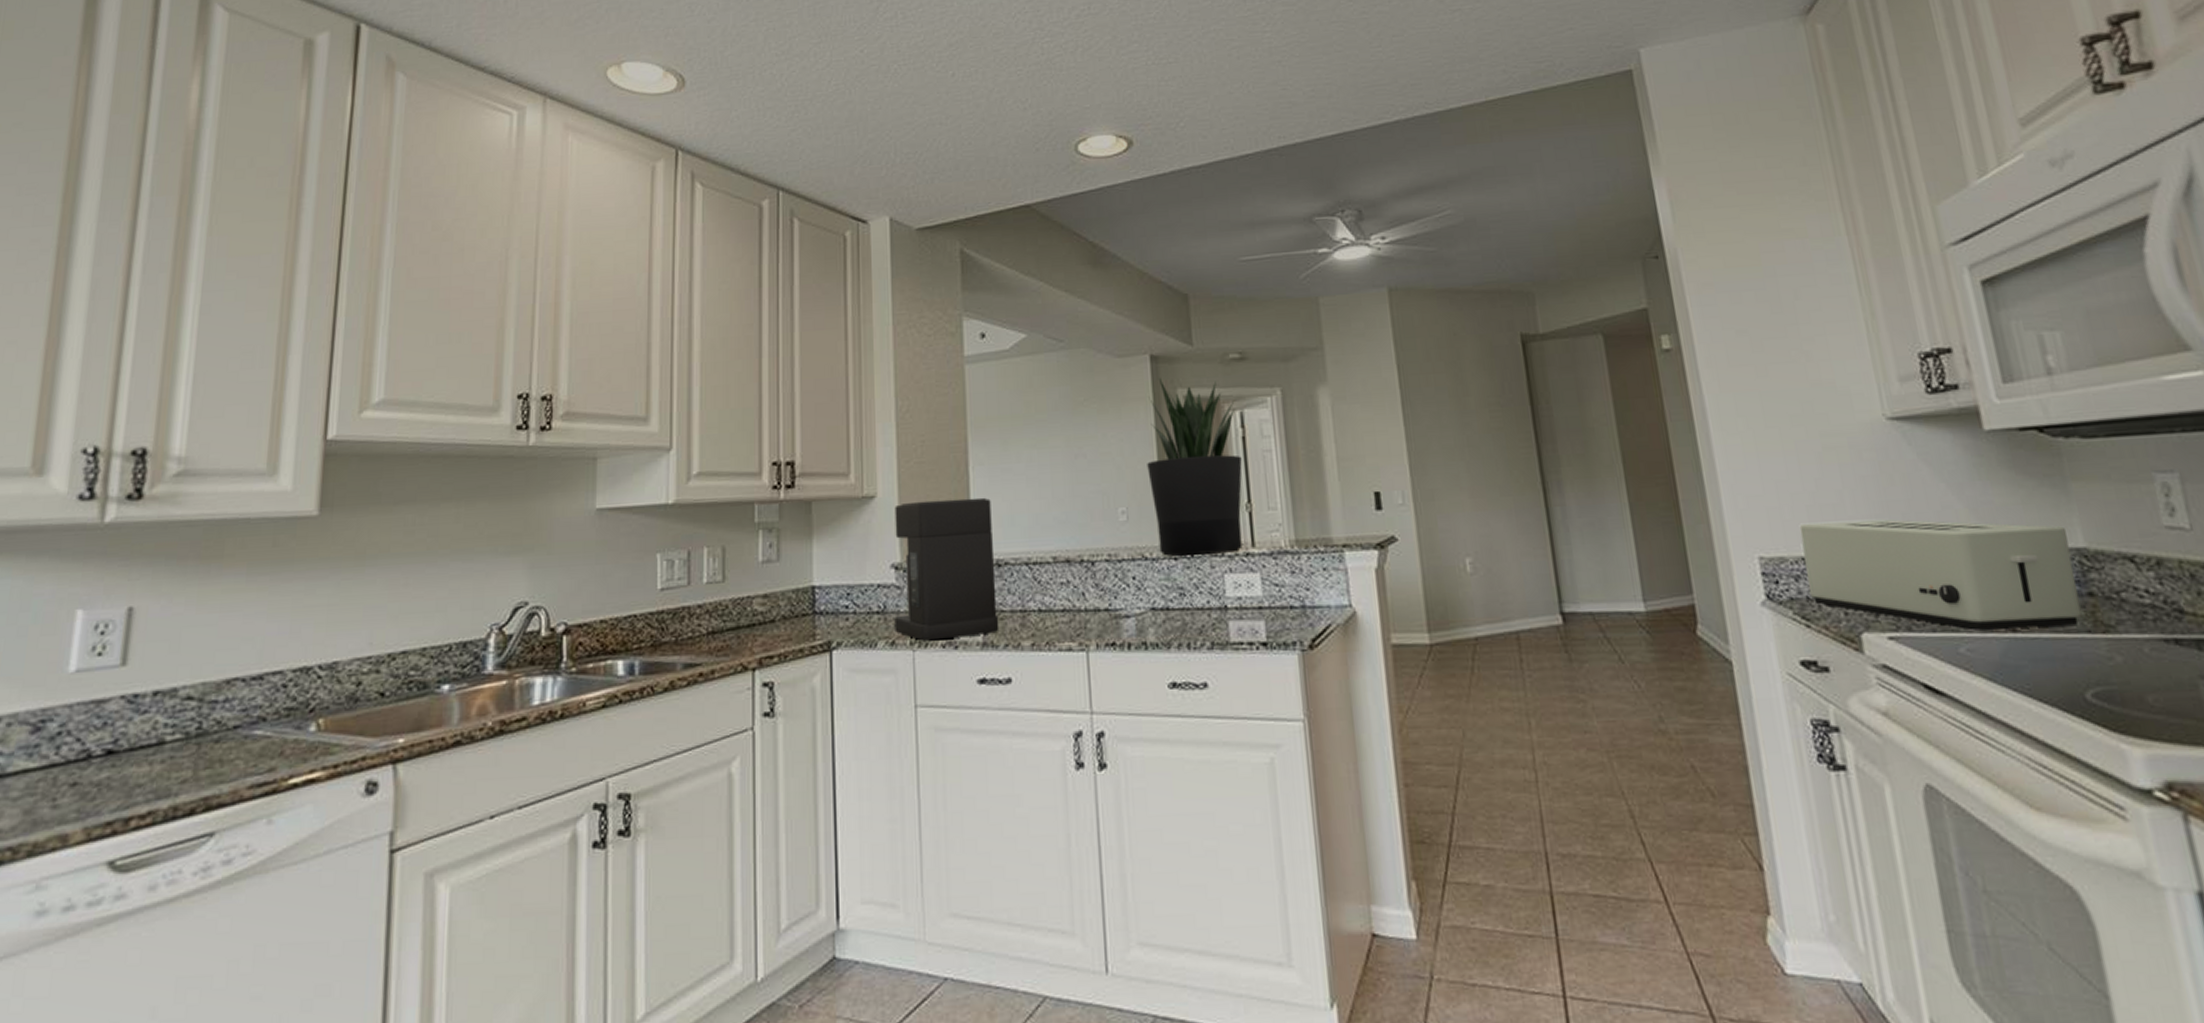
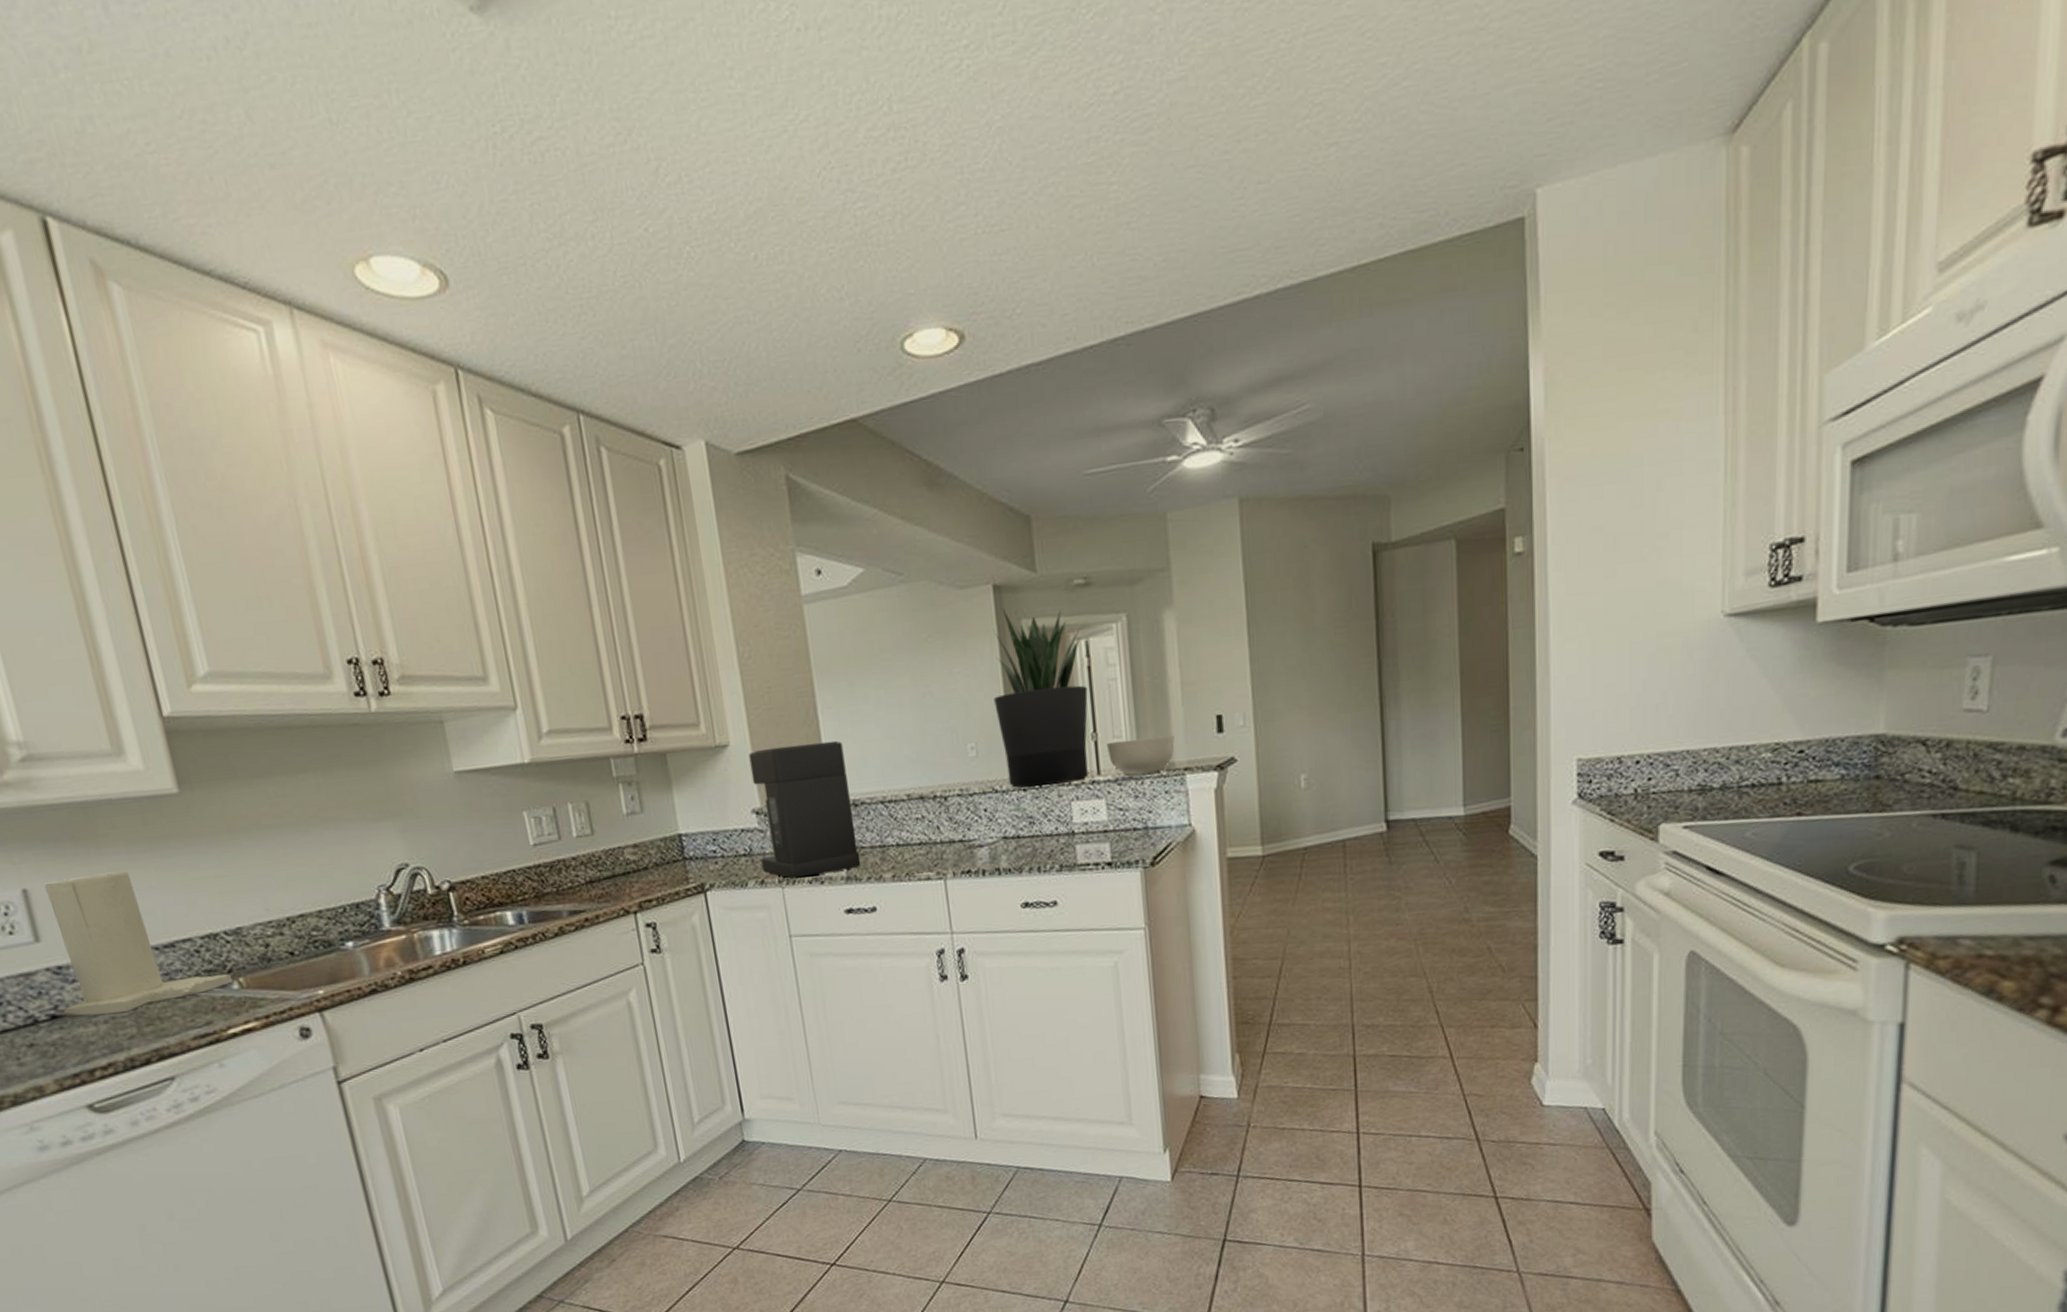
paper towel: none [121,595,312,756] -> present [45,872,233,1019]
bowl: none [1261,509,1332,551] -> present [1106,735,1175,777]
toaster: present [1799,519,2082,631] -> none [1618,714,1870,817]

